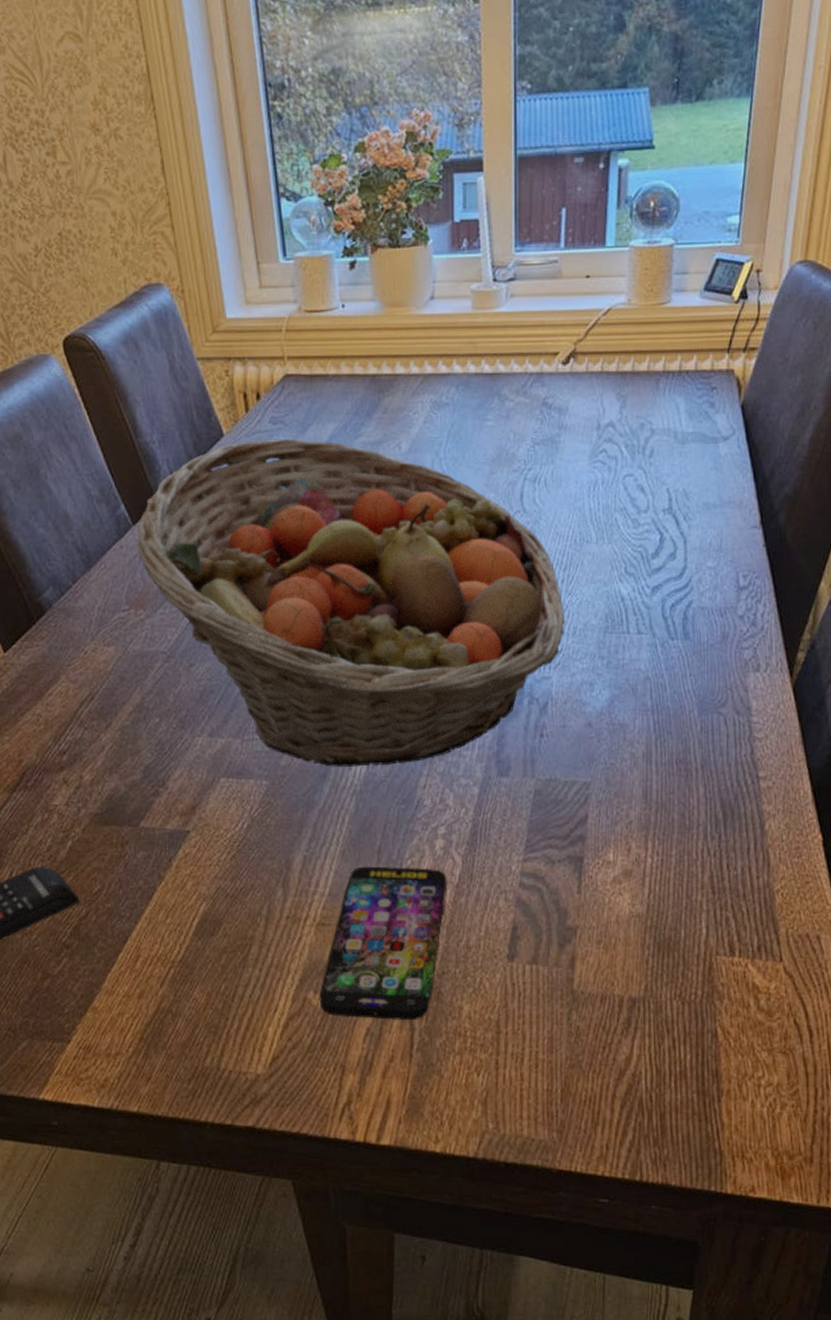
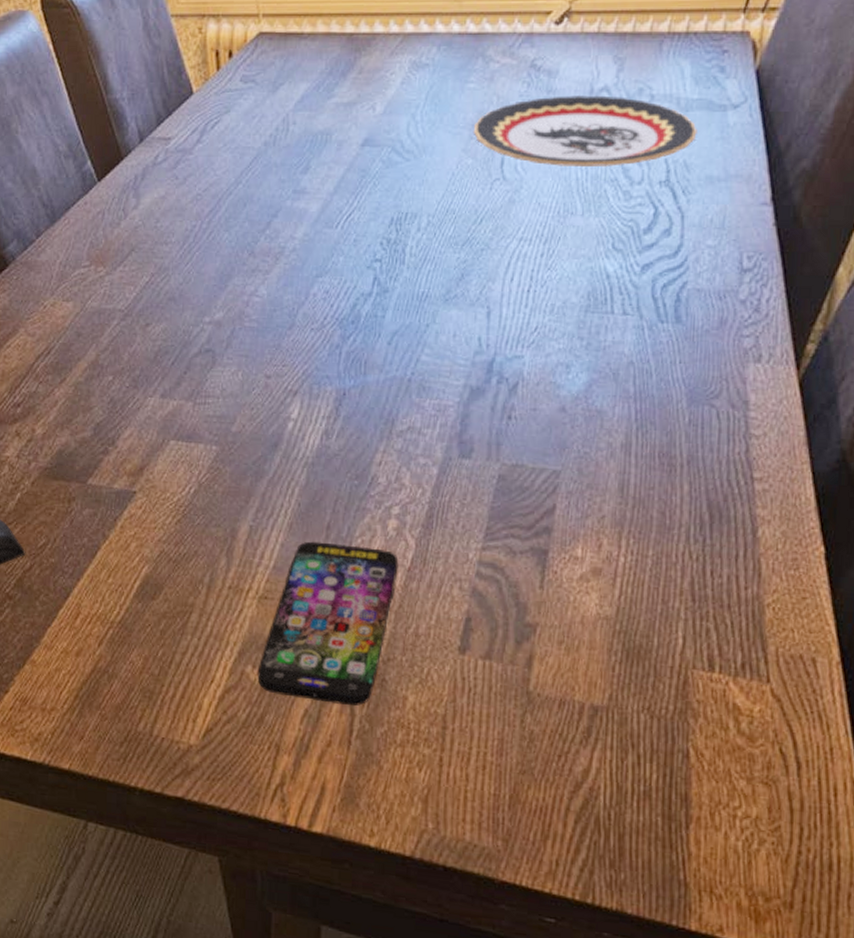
fruit basket: present [137,438,566,767] -> none [101,98,543,438]
plate: none [493,430,694,499] -> present [473,95,697,168]

